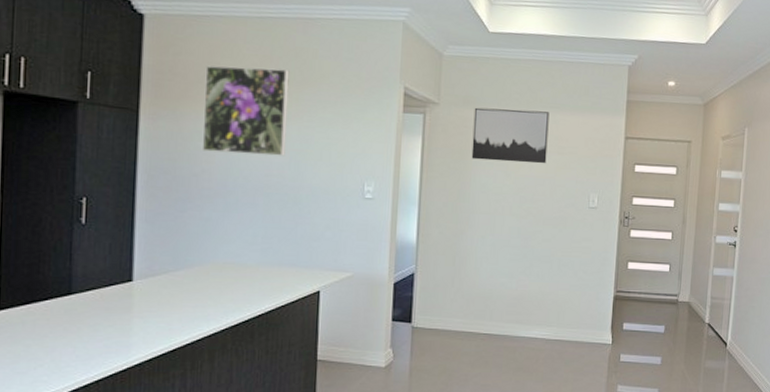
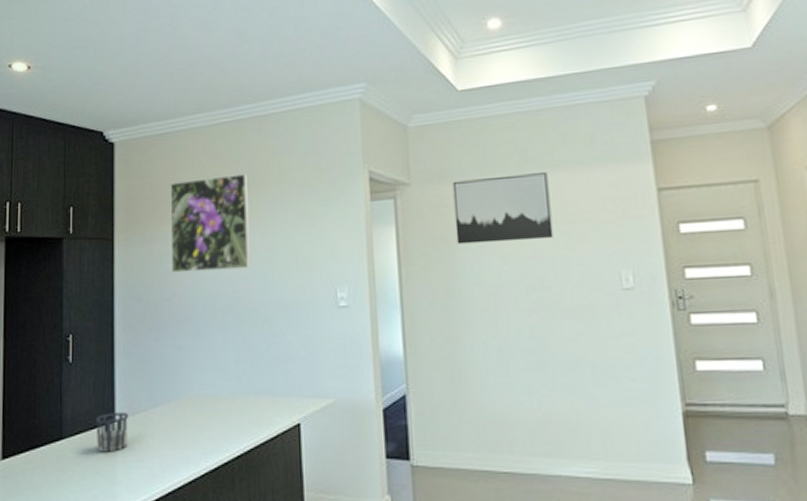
cup: none [110,273,147,308] -> present [96,412,128,452]

